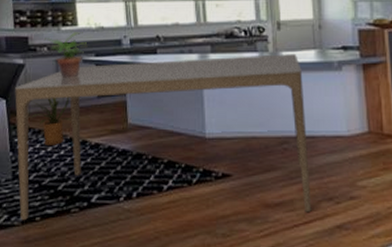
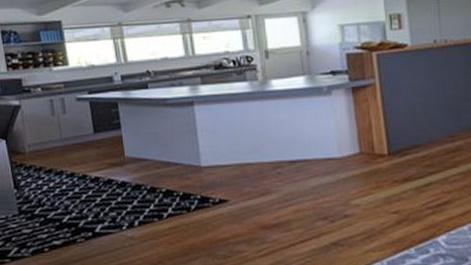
dining table: present [15,54,312,221] -> none [13,81,308,253]
house plant: present [30,96,71,146] -> none [30,134,70,182]
potted plant: present [45,31,88,78] -> none [38,70,80,116]

